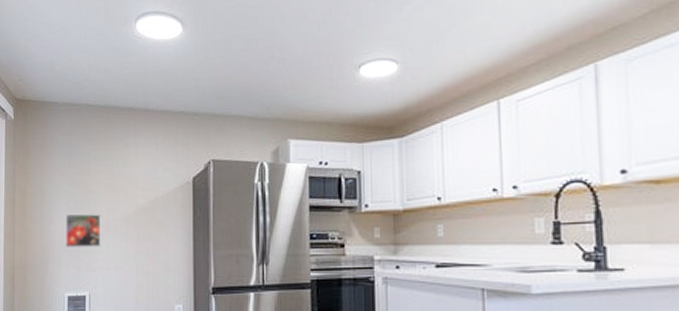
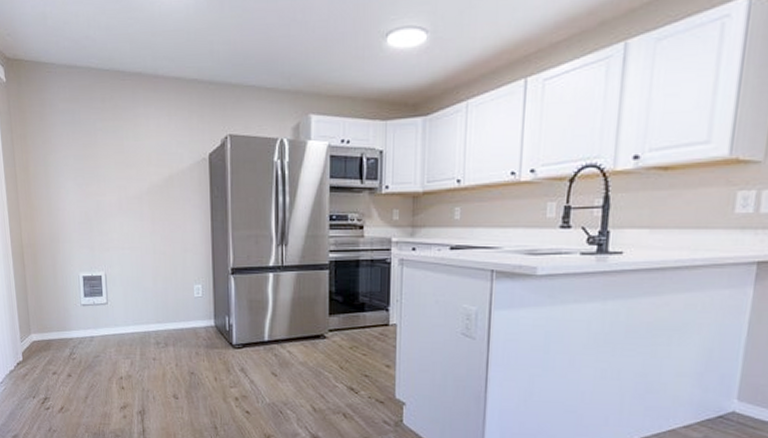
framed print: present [66,213,101,248] -> none [74,190,115,227]

